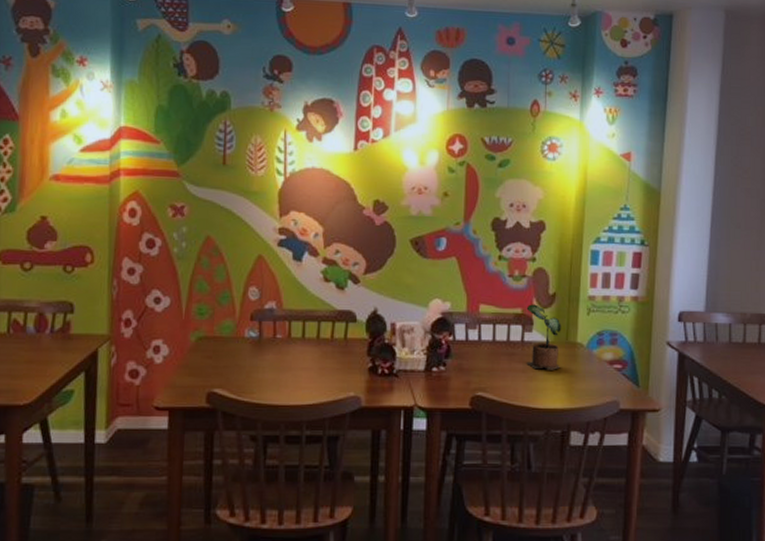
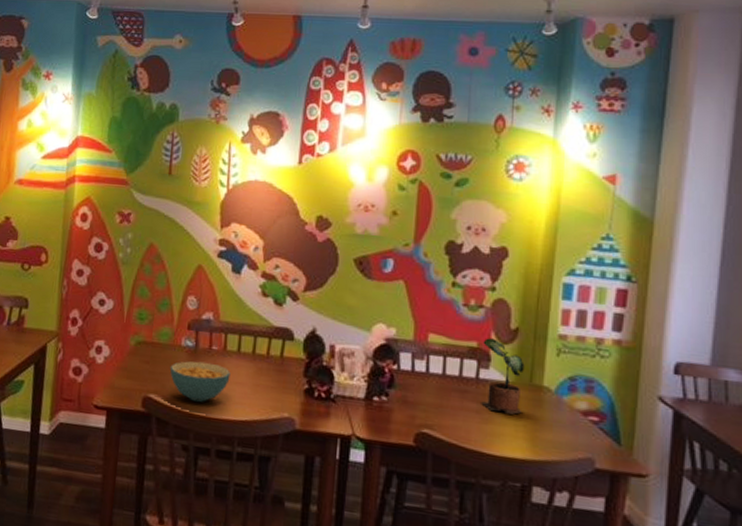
cereal bowl: none [234,351,296,391] -> present [170,361,231,402]

